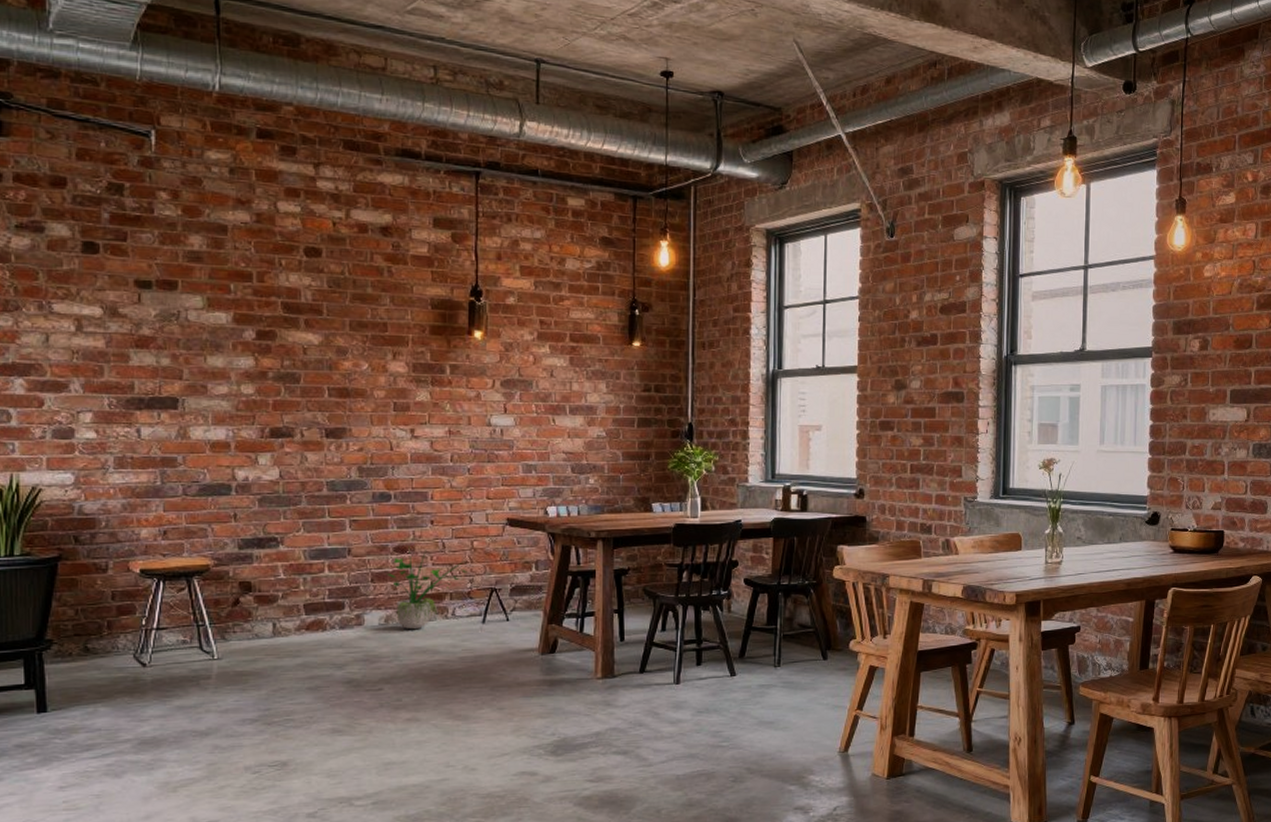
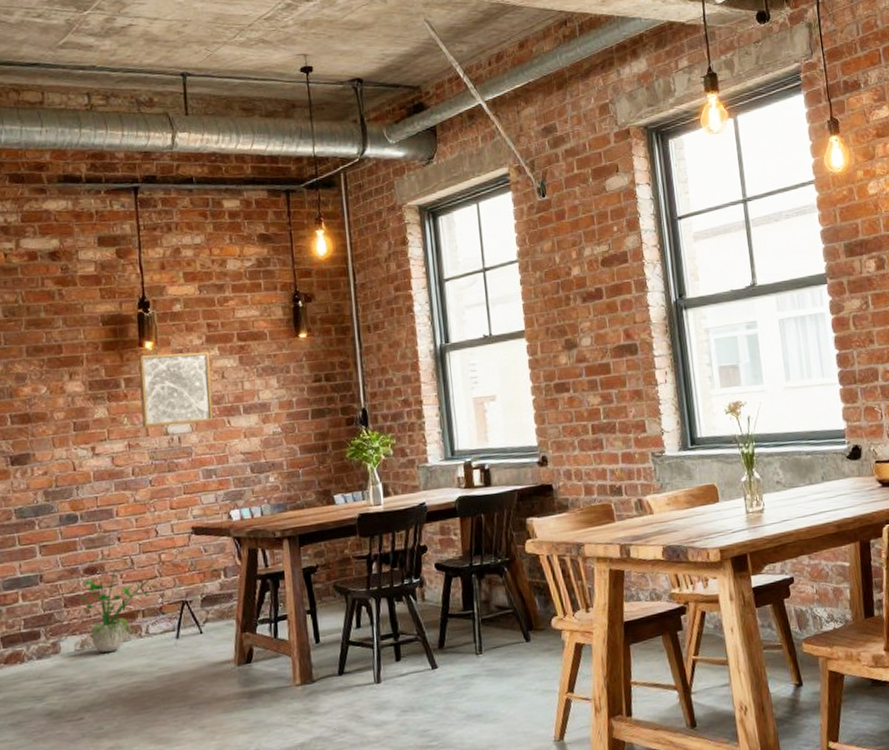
wall art: none [465,343,540,418] -> present [139,351,214,428]

